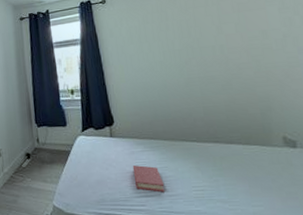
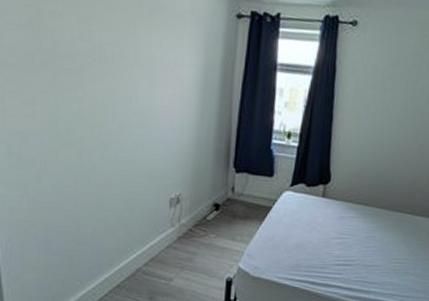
book: present [132,165,165,192] -> none [336,232,367,262]

